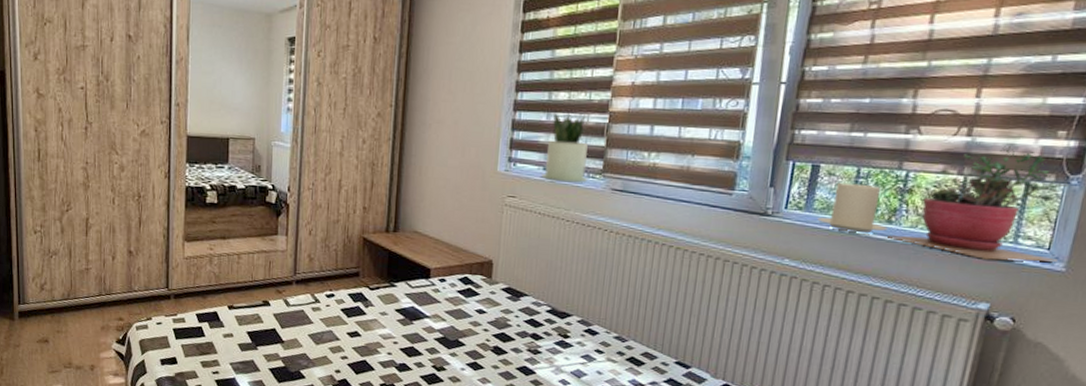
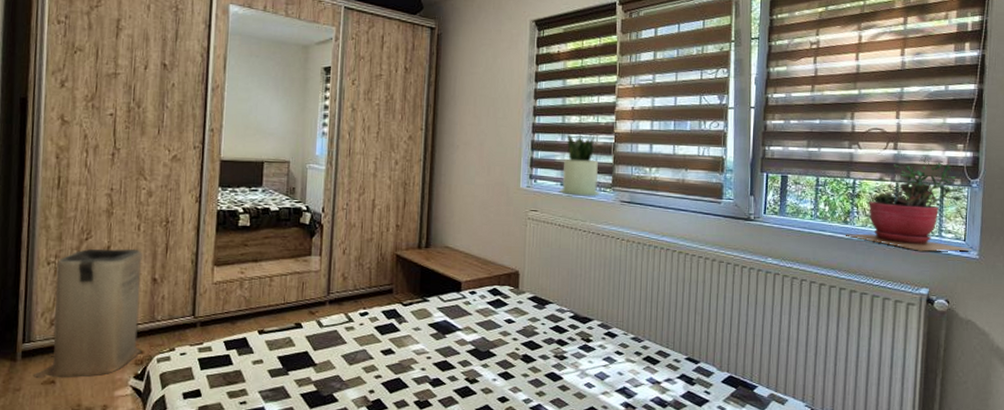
laundry basket: none [30,220,122,338] -> present [33,248,143,378]
candle: present [817,182,888,234] -> none [790,190,845,233]

